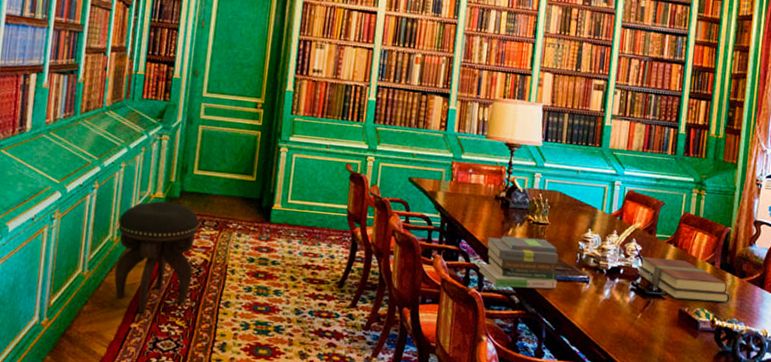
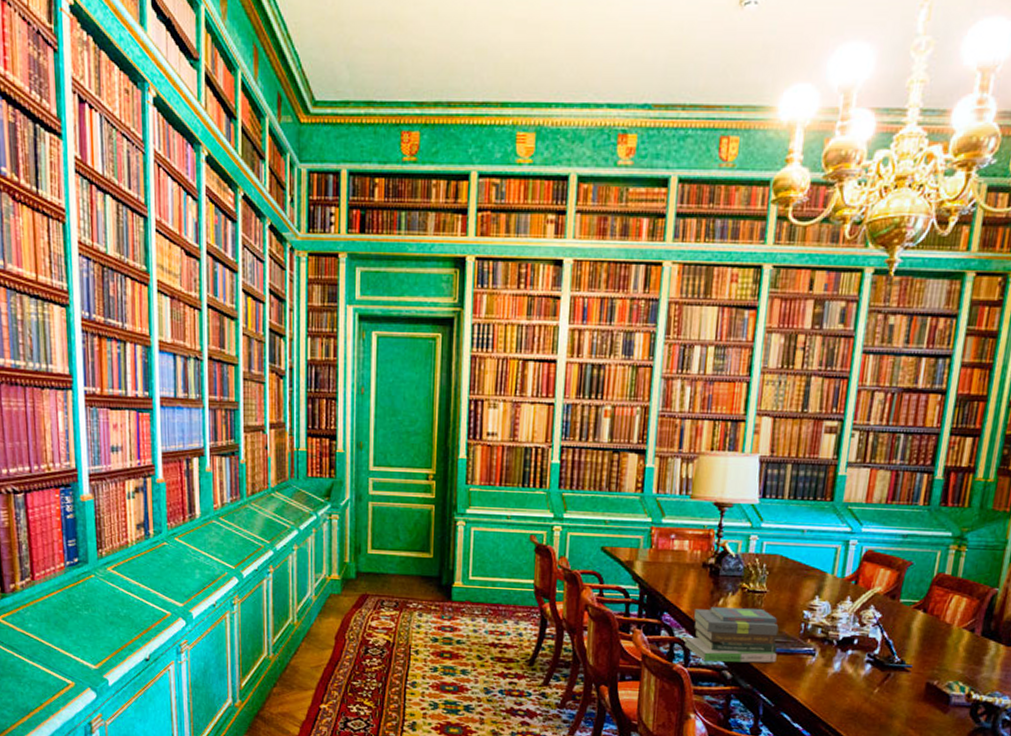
footstool: present [114,201,200,314] -> none [297,582,379,695]
books: present [636,256,730,303] -> none [873,624,993,675]

